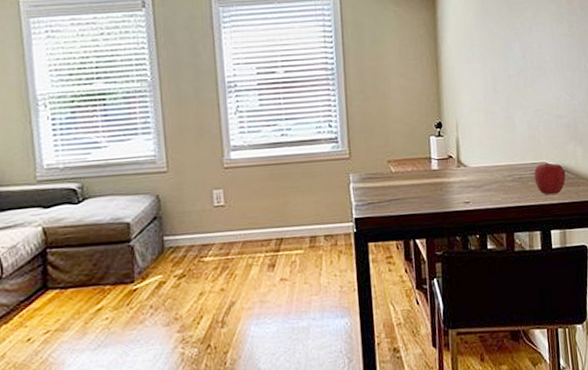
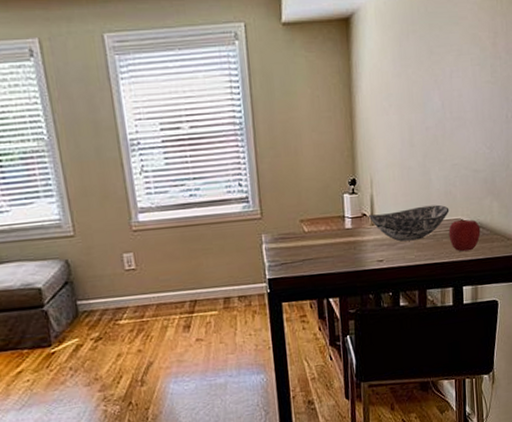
bowl: none [454,148,534,184] -> present [368,204,449,242]

